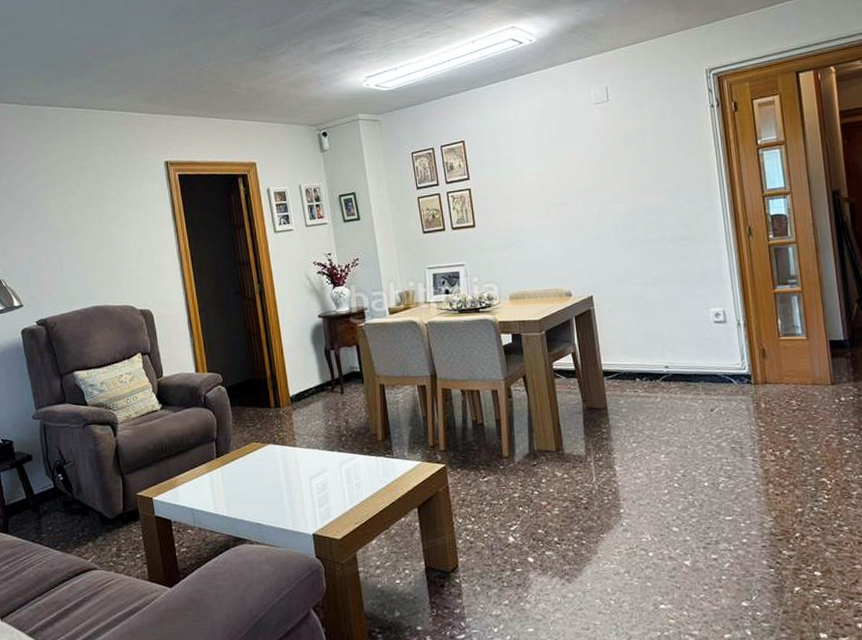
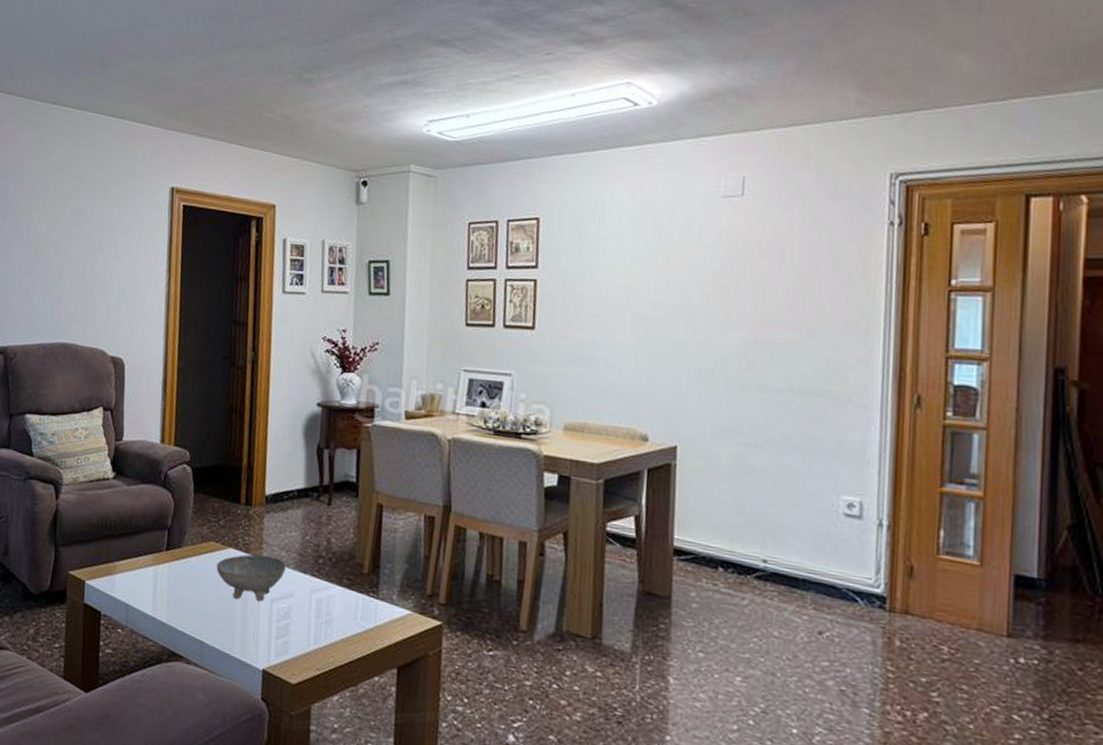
bowl: none [260,444,317,484] -> present [216,554,287,601]

